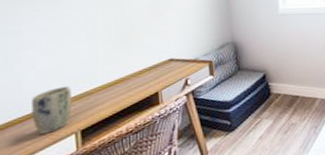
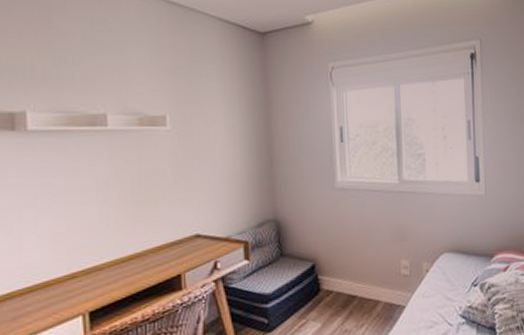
plant pot: present [32,85,73,135] -> none [33,256,80,313]

